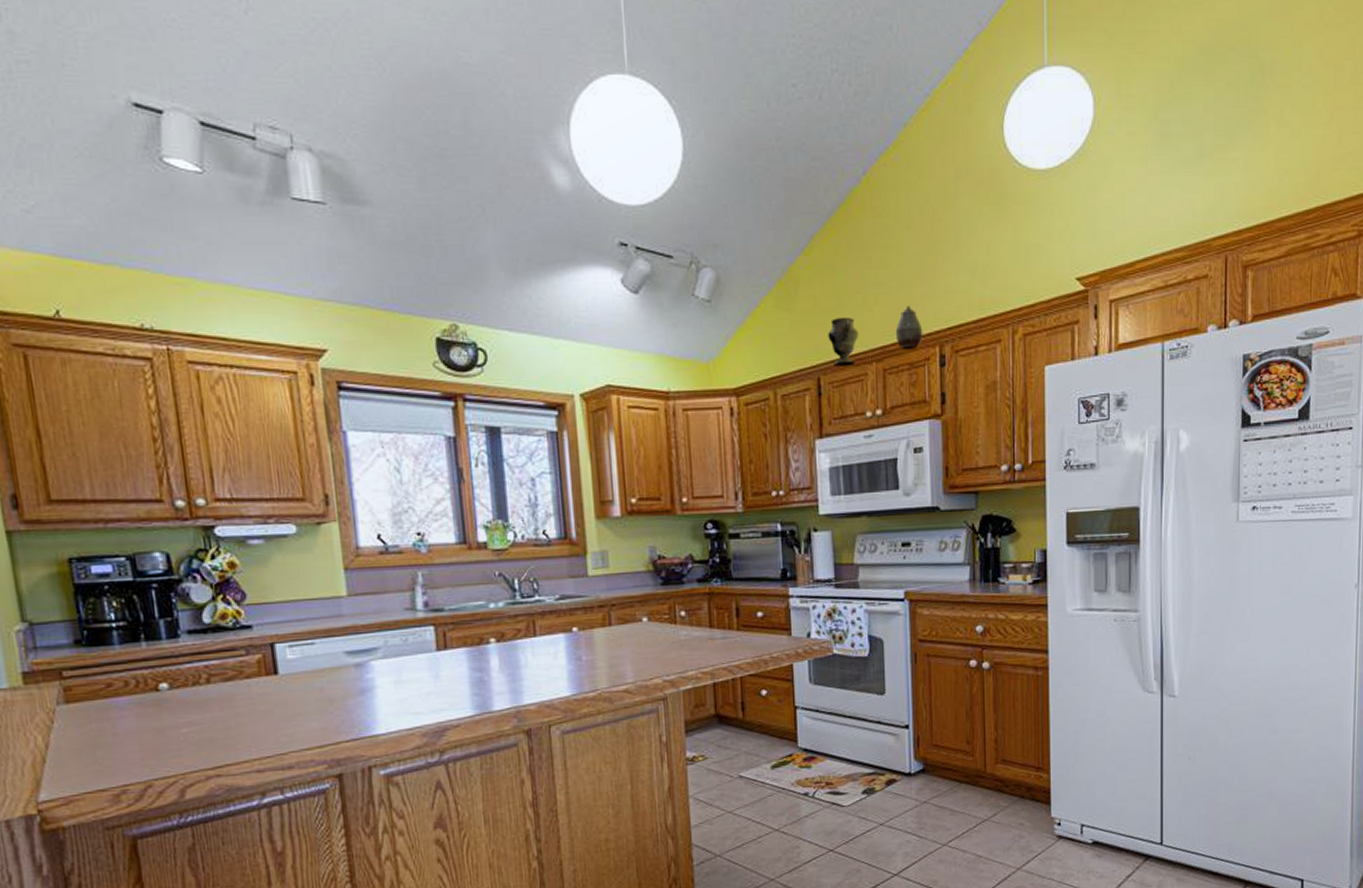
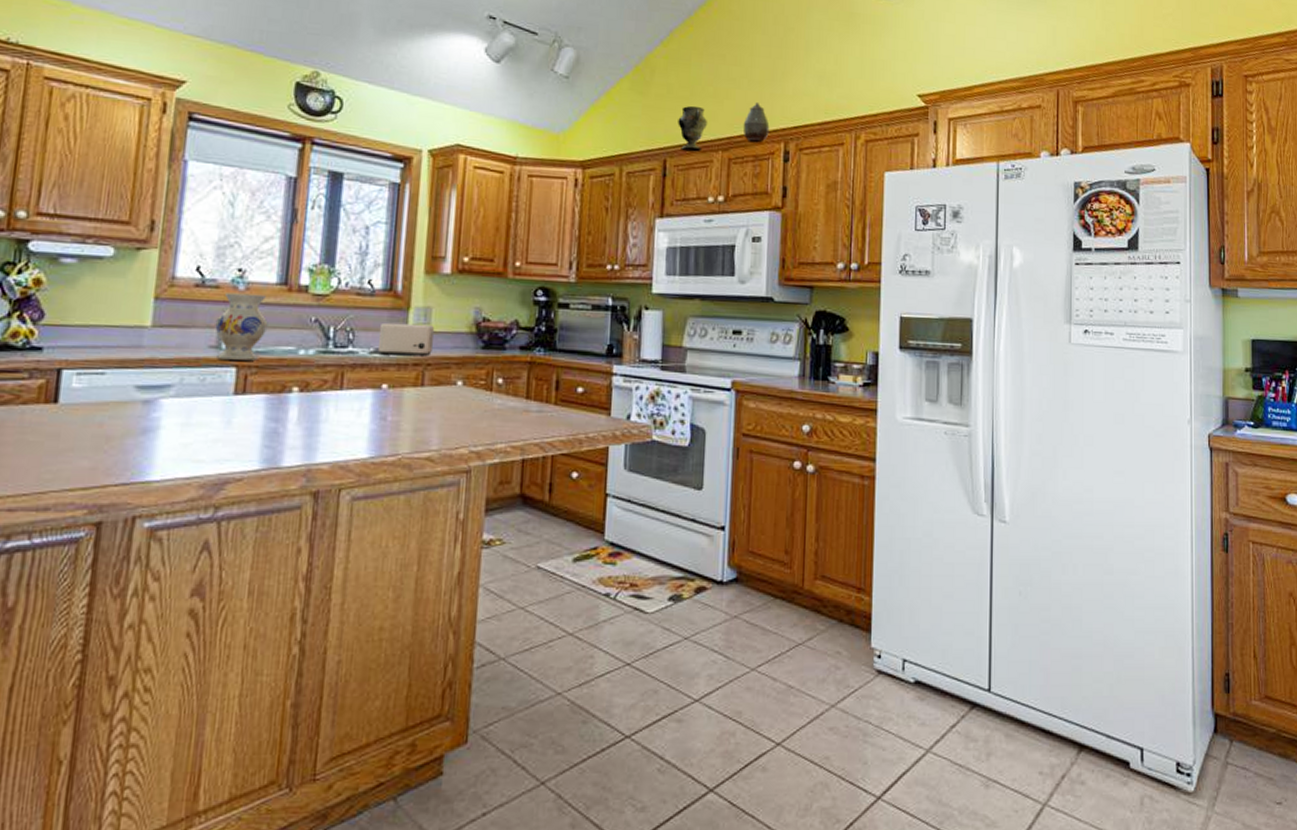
vase: none [406,555,456,621] -> present [215,293,268,362]
toaster: none [560,567,615,600] -> present [377,322,435,357]

